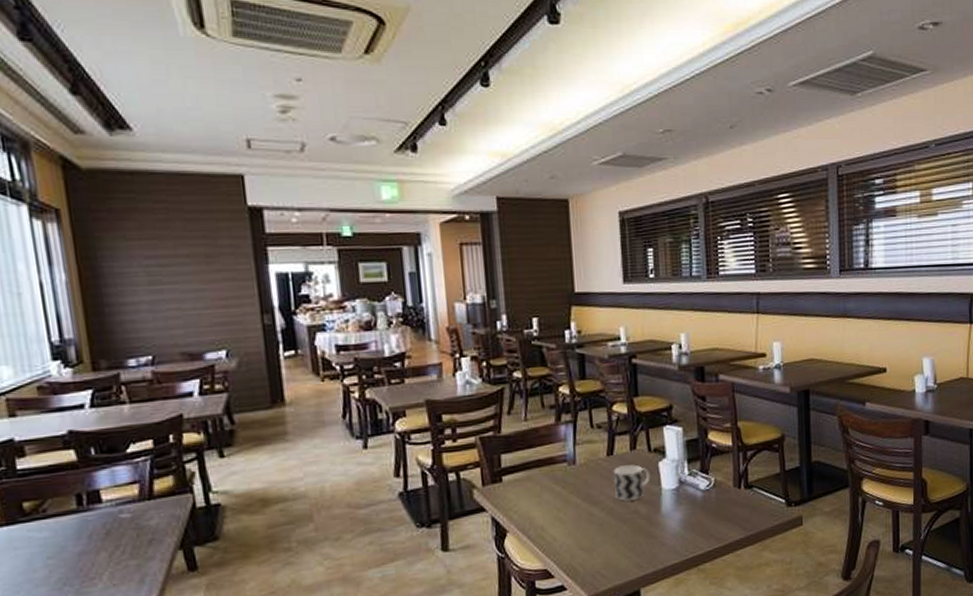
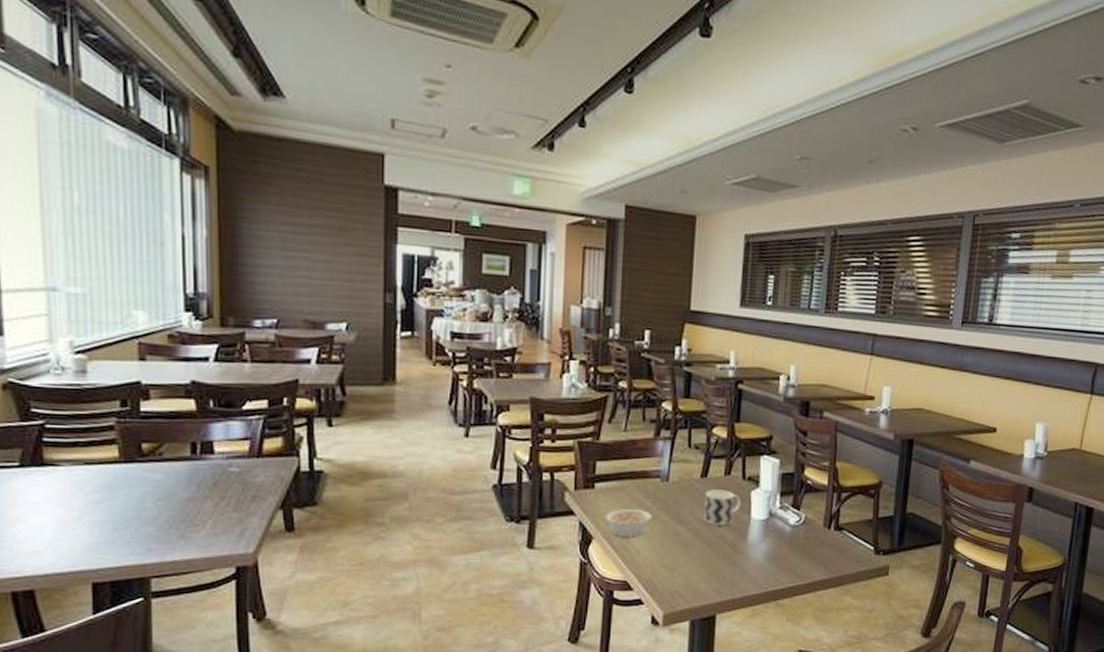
legume: none [517,496,571,526] -> present [605,509,660,537]

